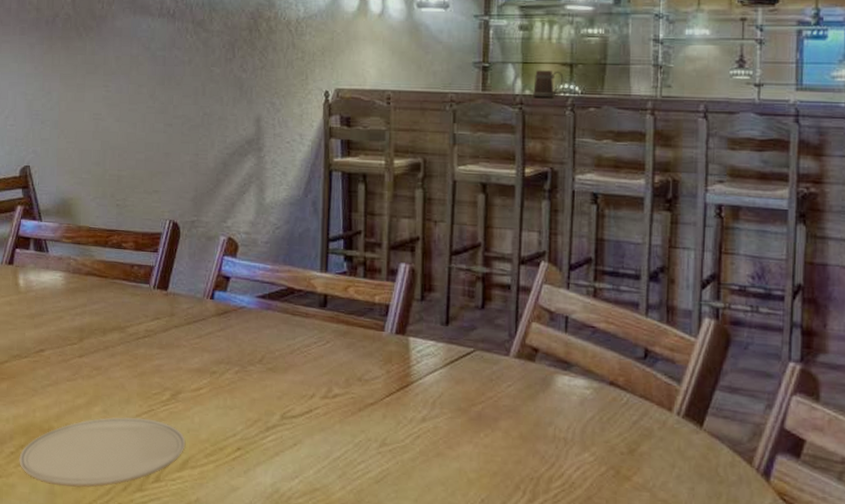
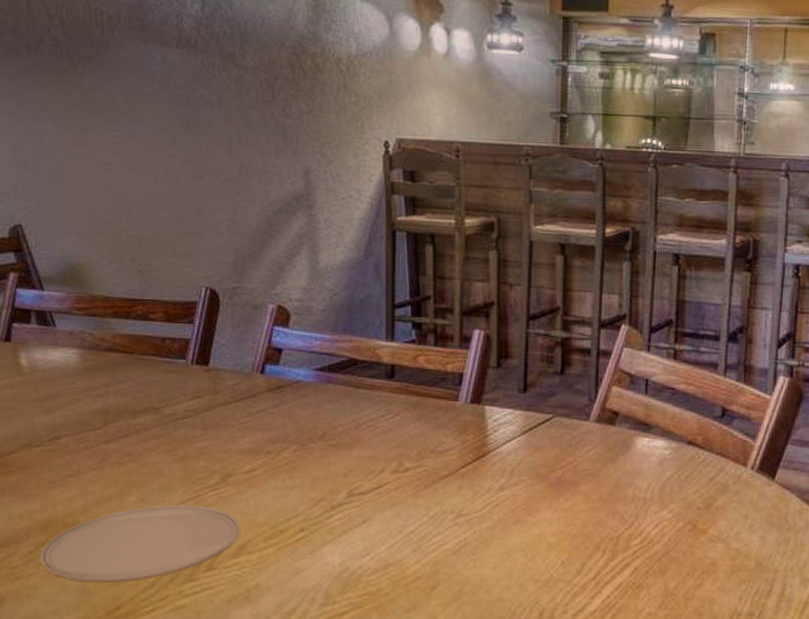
beer mug: present [533,70,564,99] -> none [614,123,646,155]

